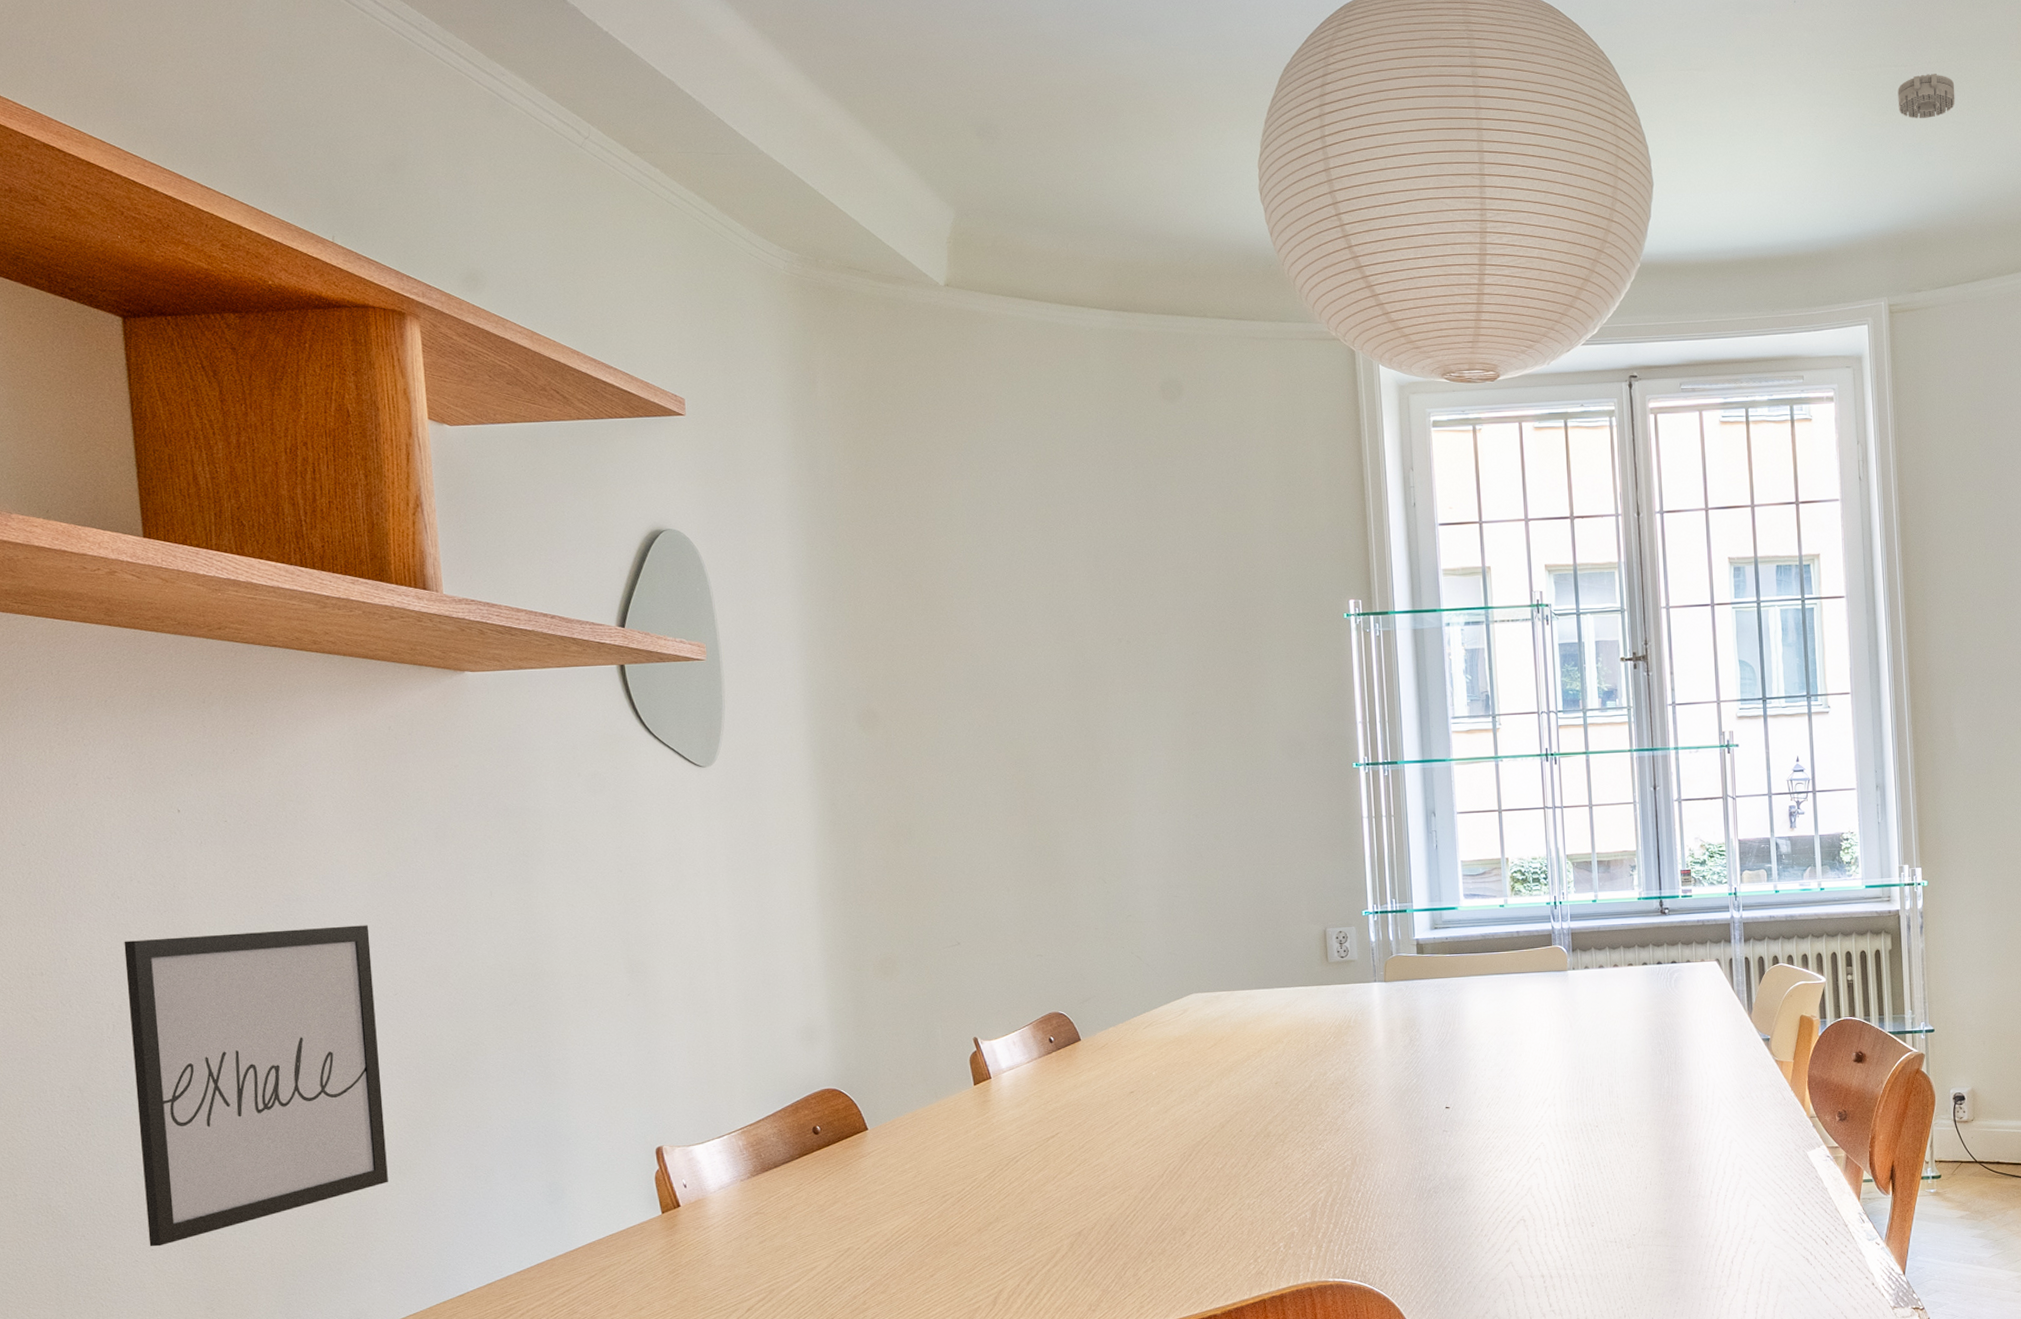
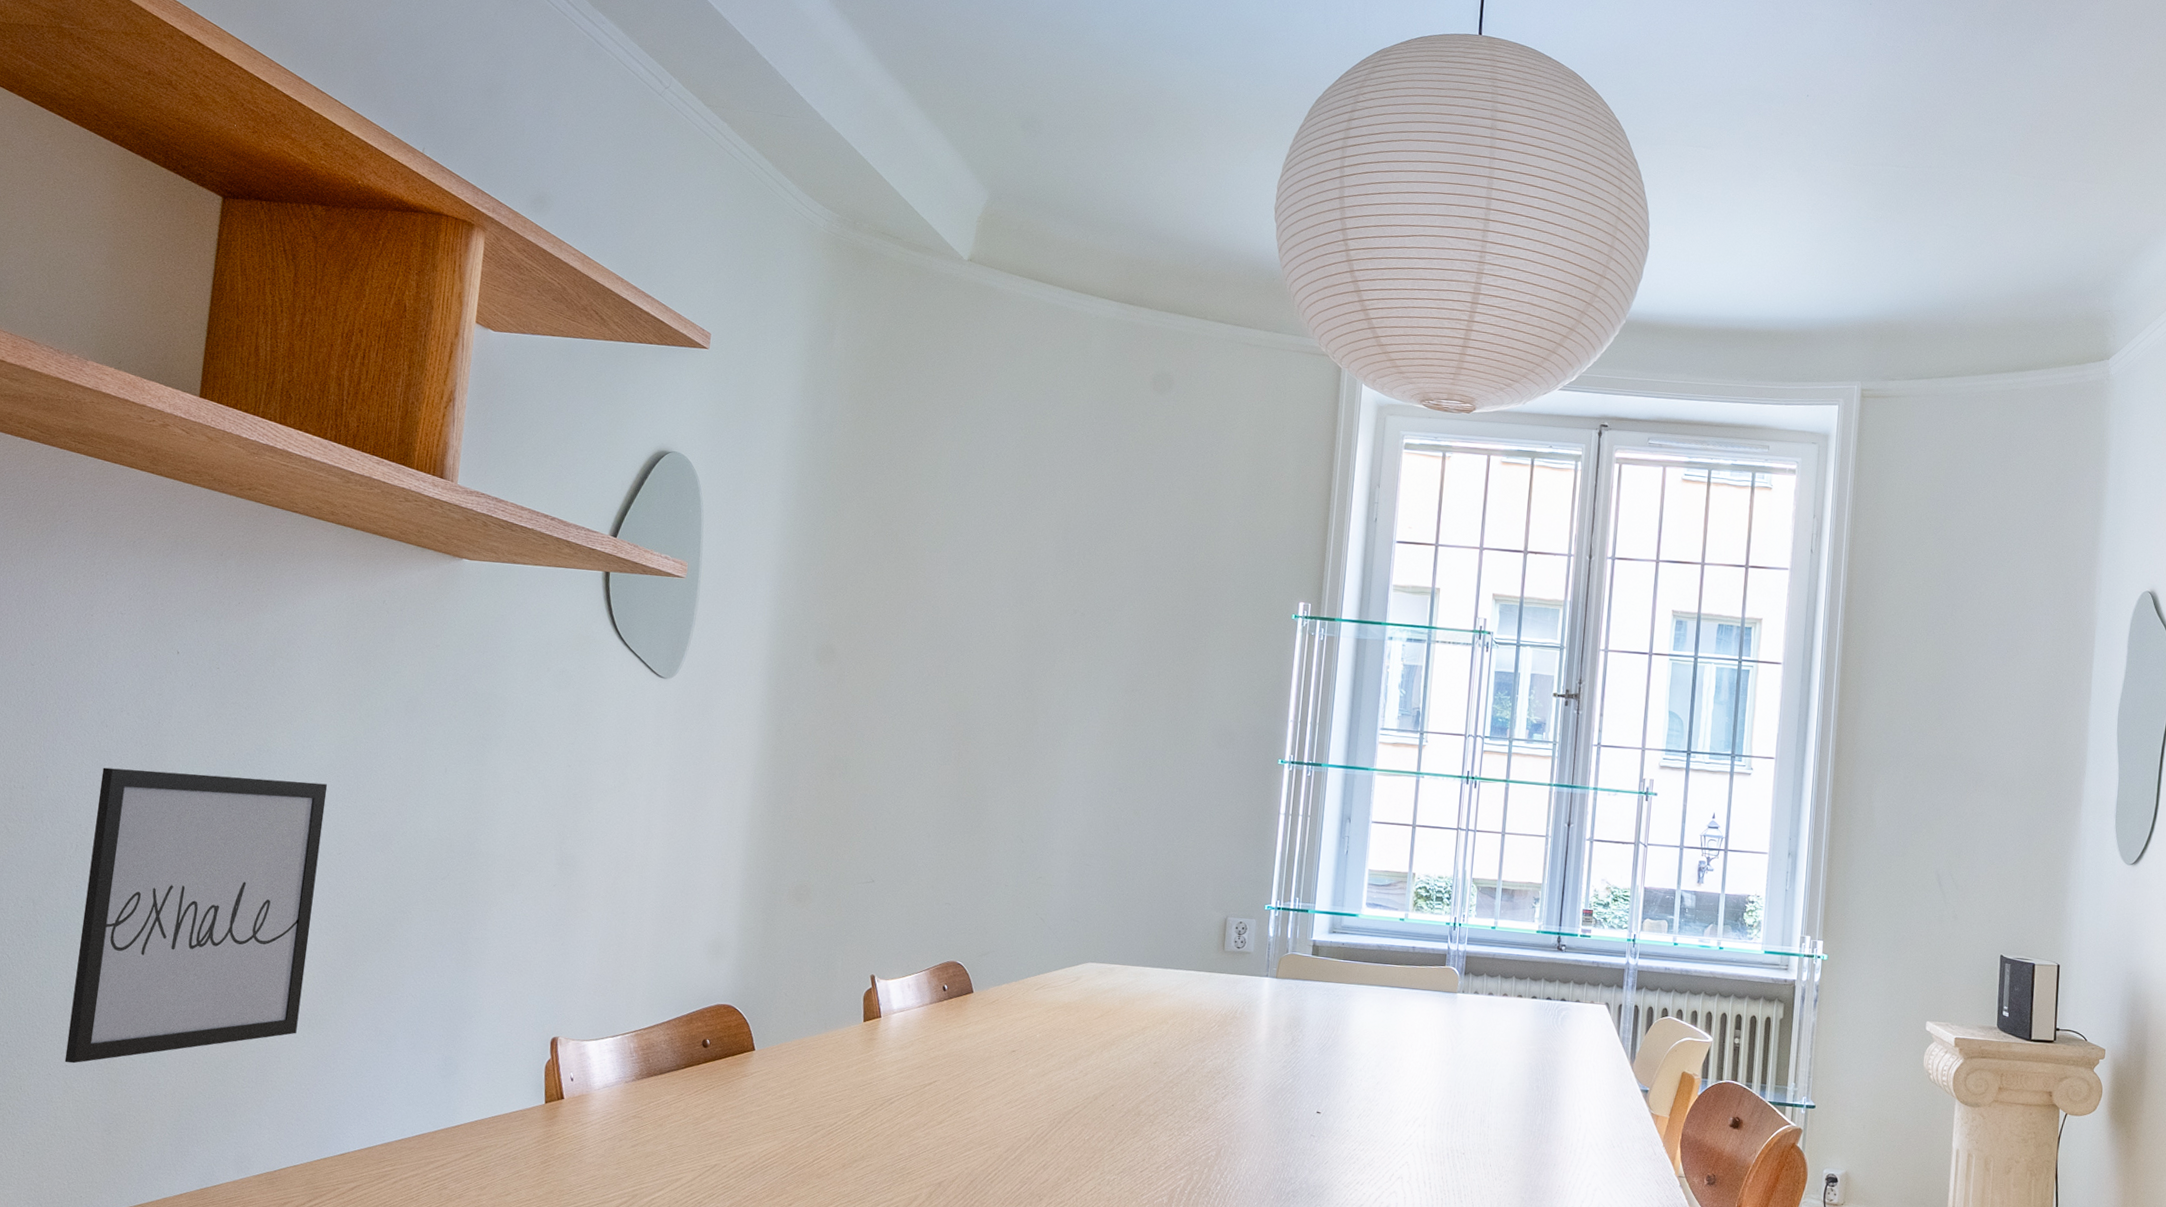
smoke detector: present [1898,74,1955,119] -> none [1894,177,1952,219]

